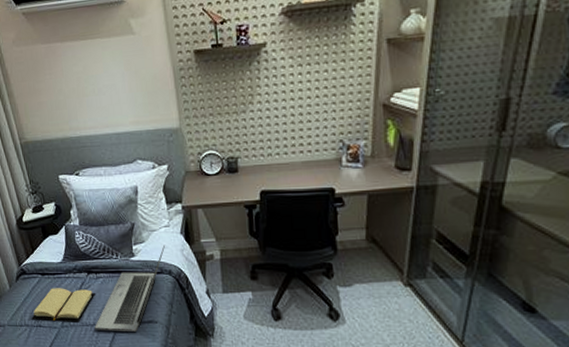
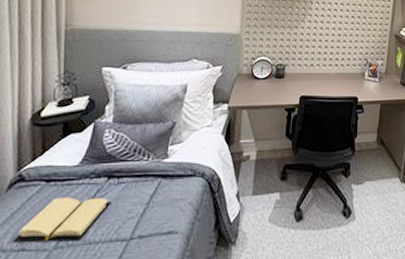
laptop: present [95,245,166,332] -> none [99,145,205,249]

